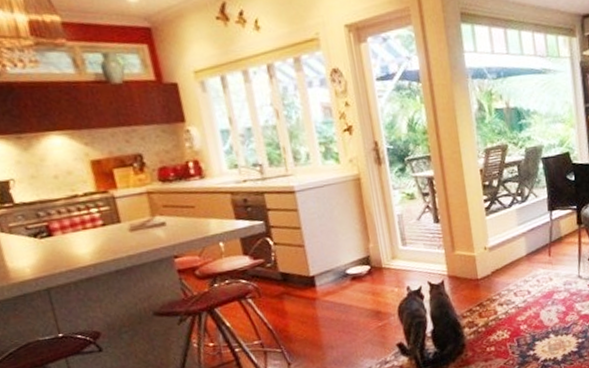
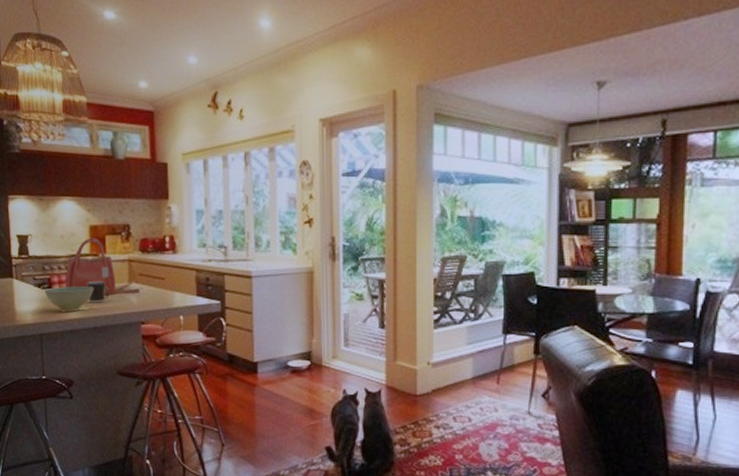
bowl: none [42,227,108,260] -> present [44,286,94,312]
handbag: none [67,173,137,235] -> present [65,238,116,296]
mug: none [98,219,130,245] -> present [86,281,110,303]

